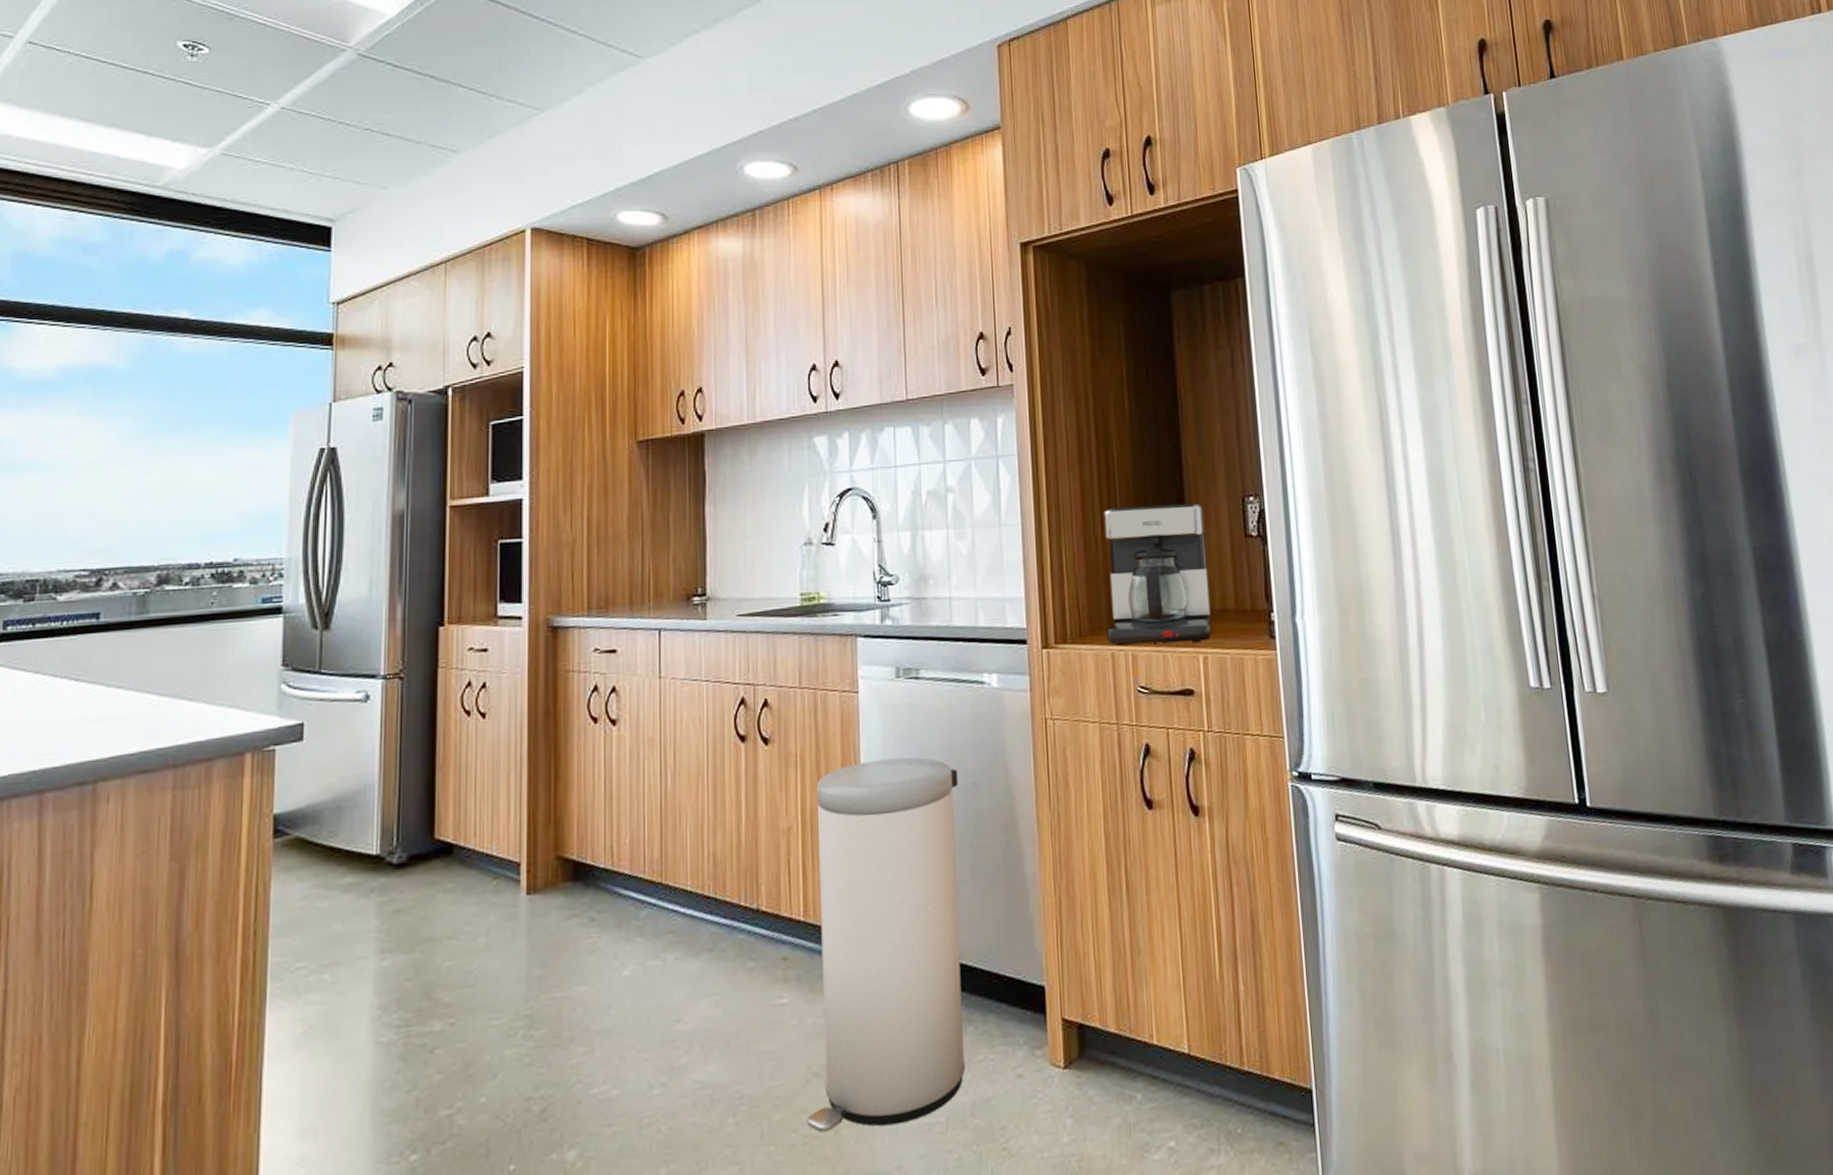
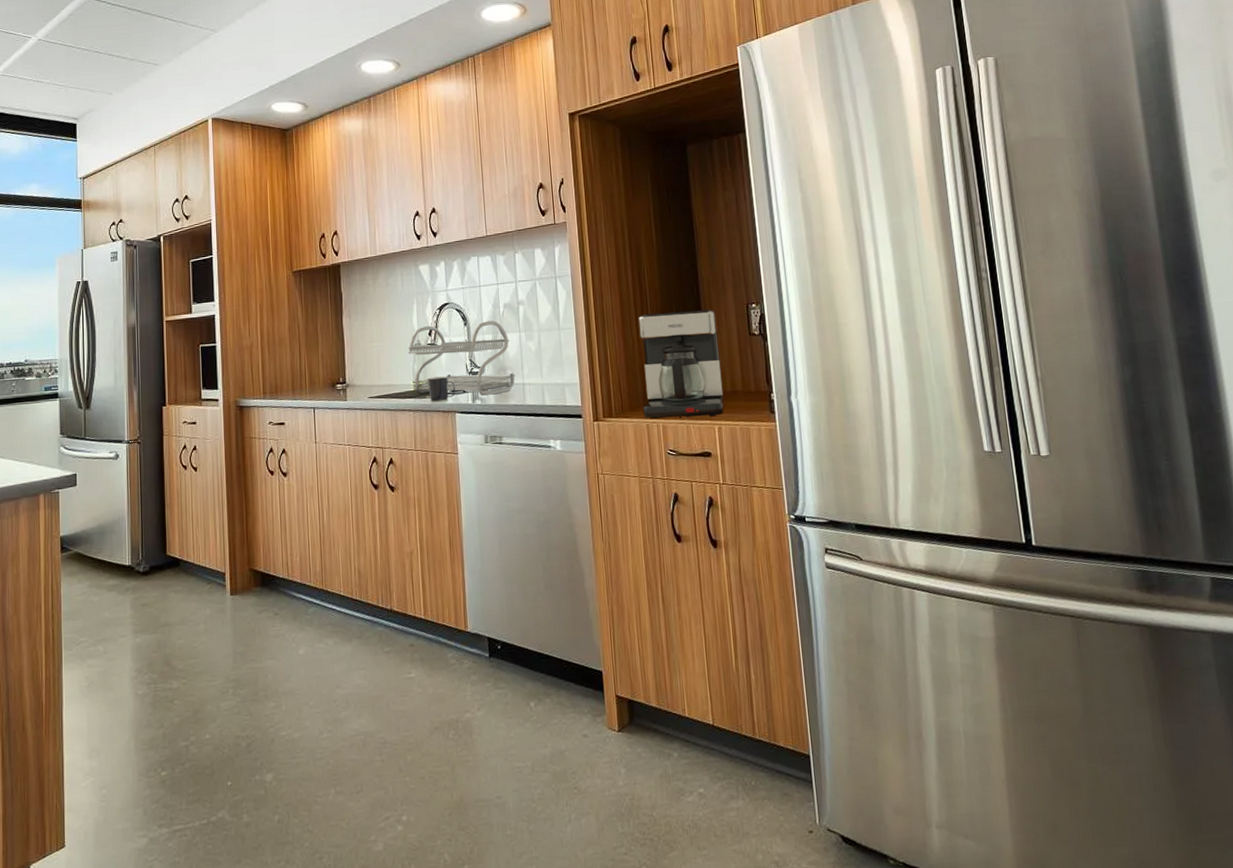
dish rack: none [795,512,940,614] -> present [408,320,515,396]
pedal bin: present [806,757,965,1133] -> none [429,501,545,770]
mug: none [819,587,859,625] -> present [427,376,456,404]

